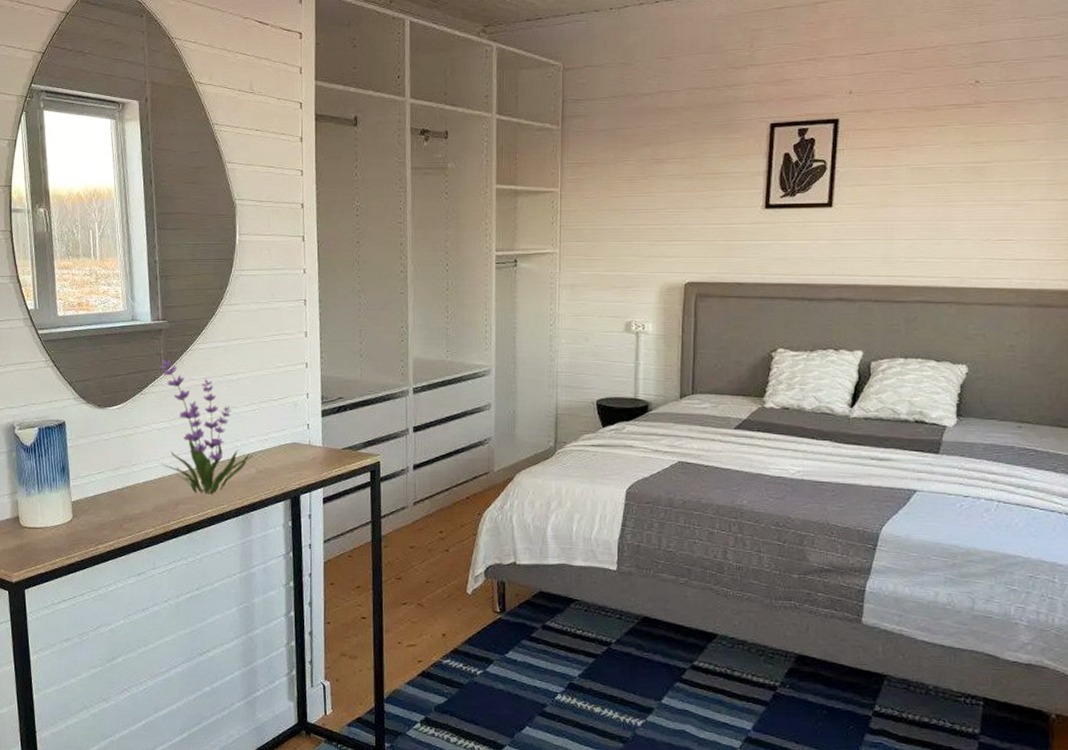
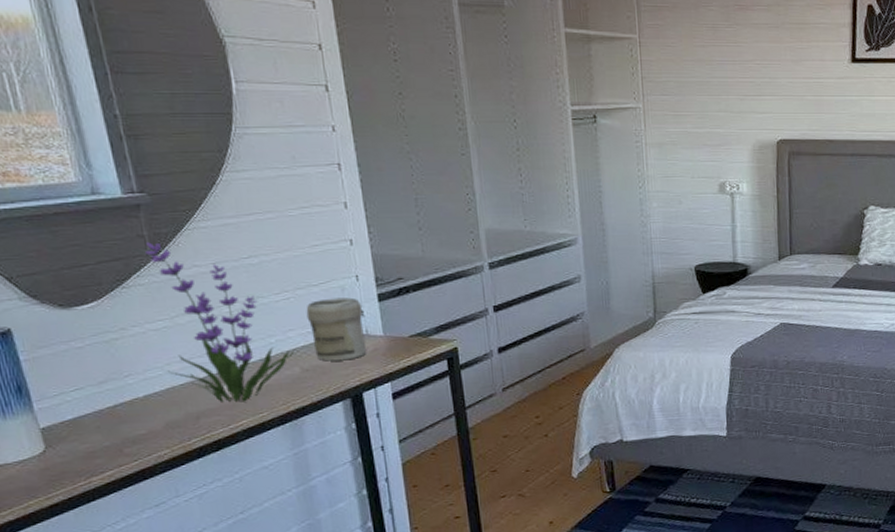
jar: none [266,412,309,466] -> present [306,297,366,362]

